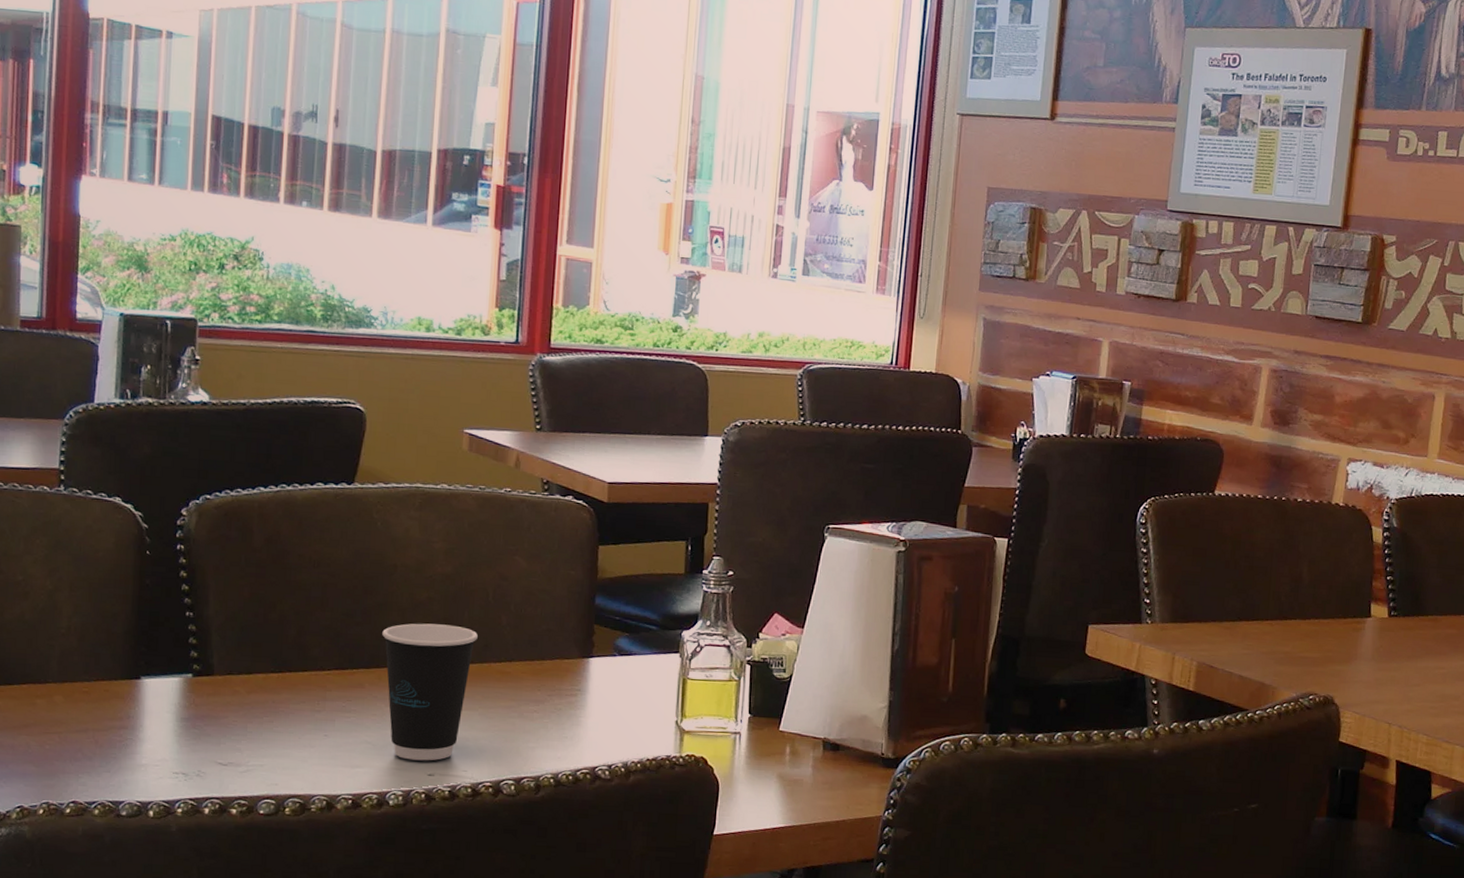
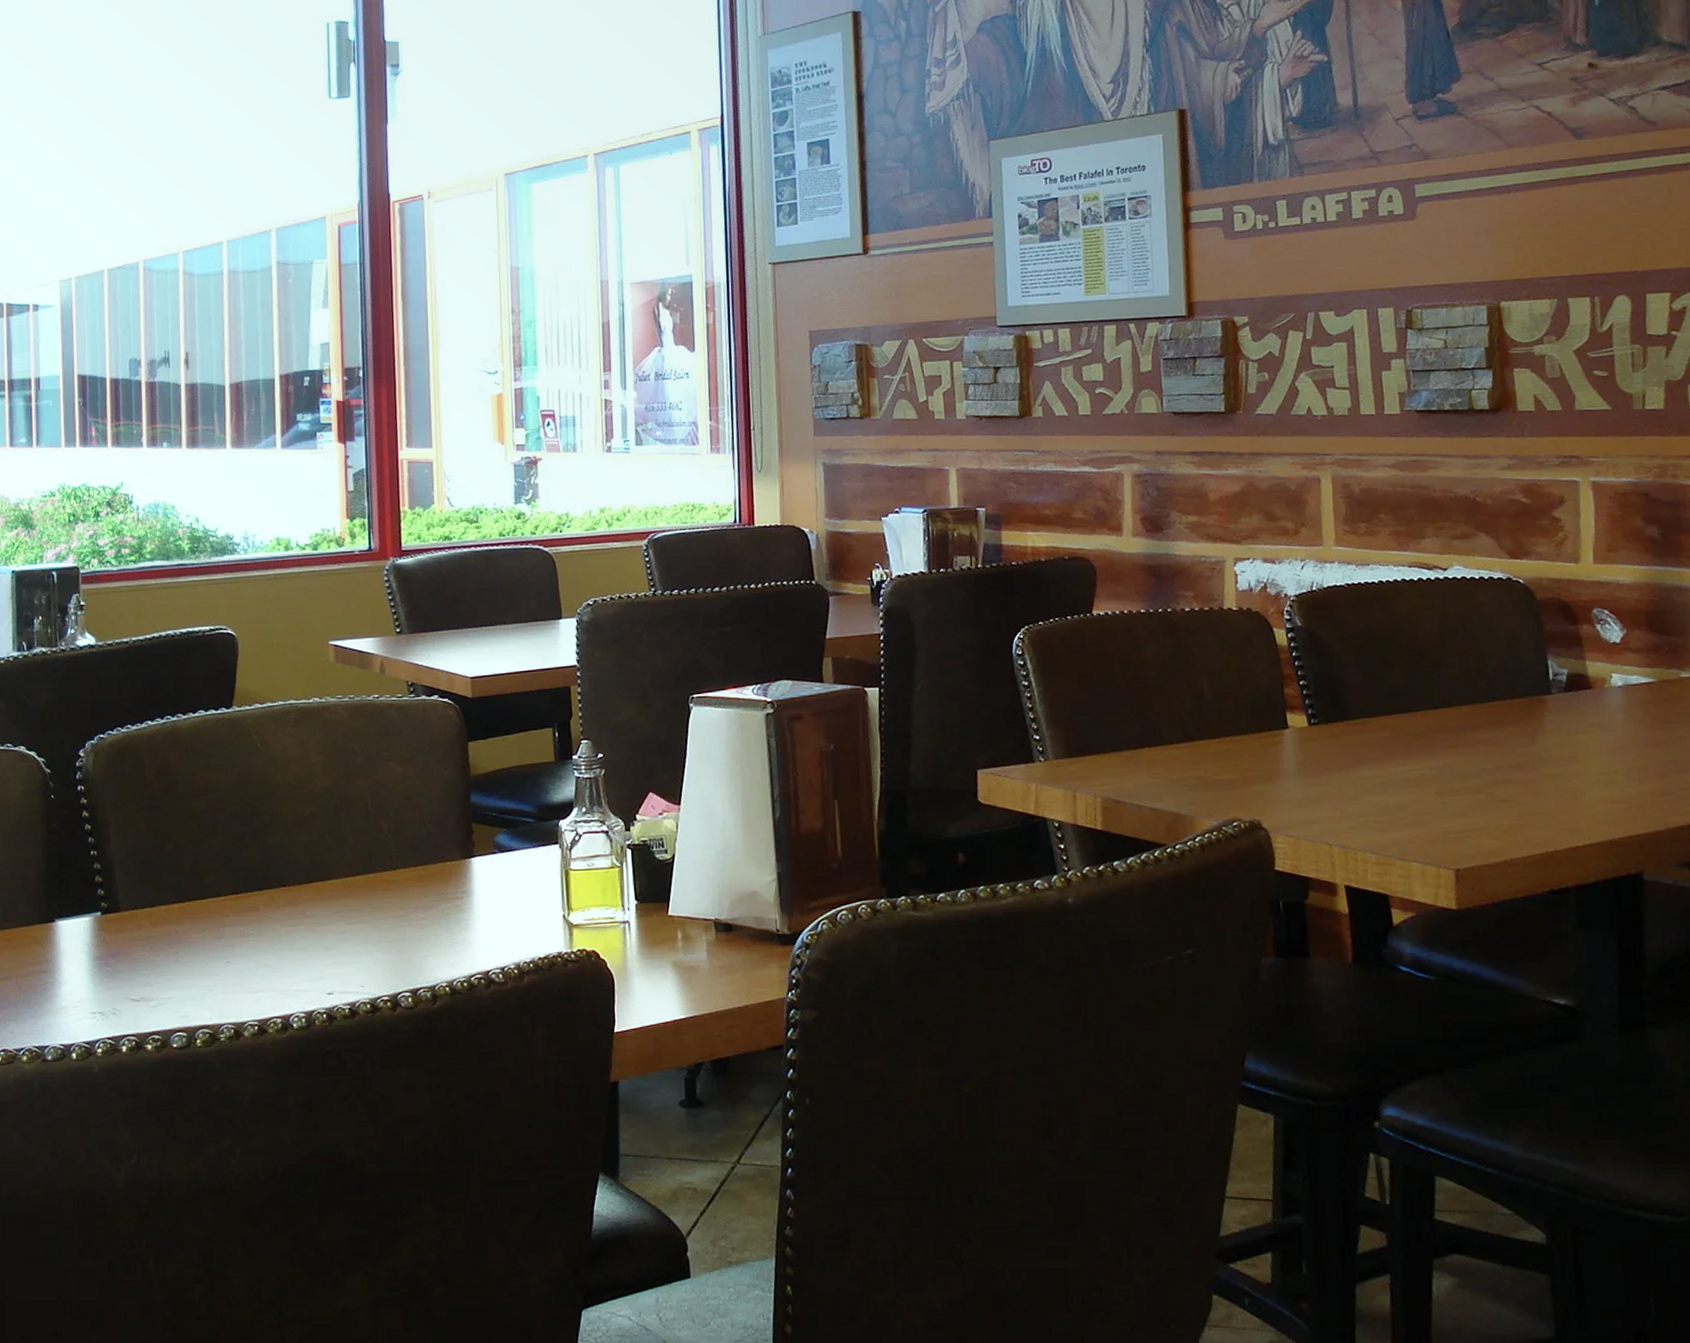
dixie cup: present [382,623,478,761] -> none [271,838,362,980]

